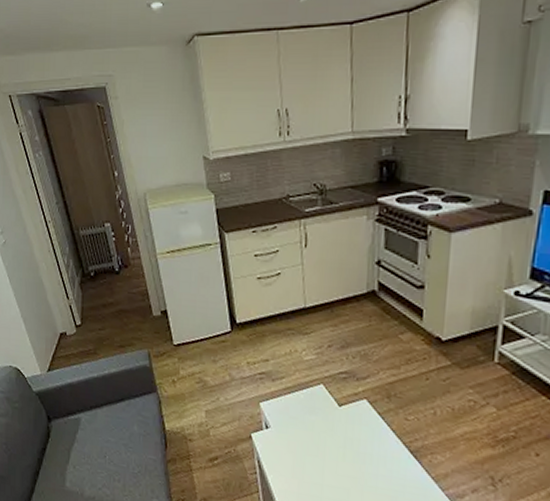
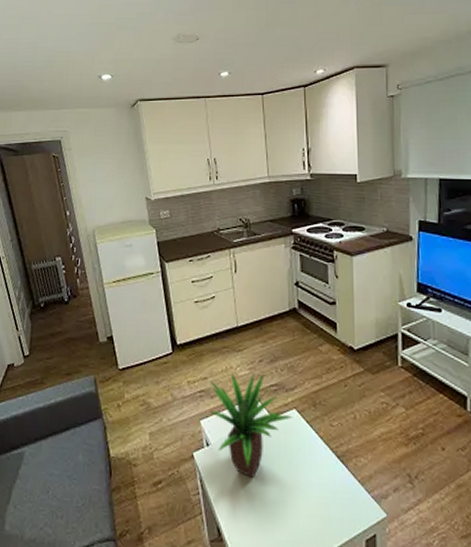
potted plant: none [269,357,363,464] -> present [209,373,293,478]

